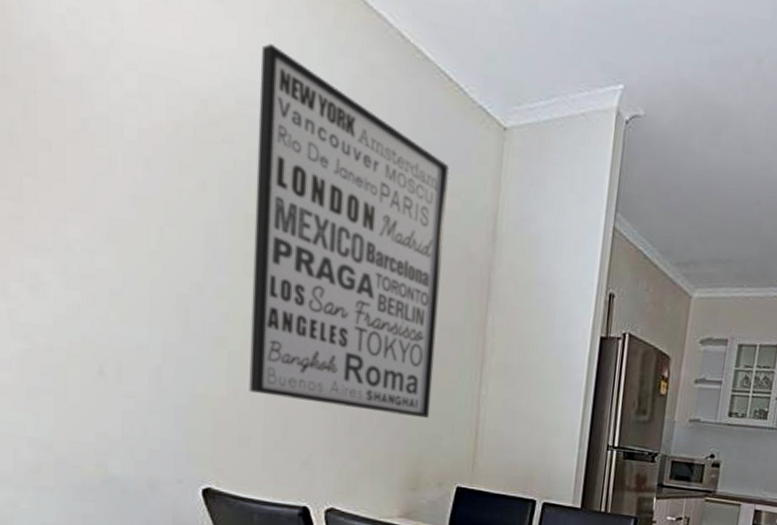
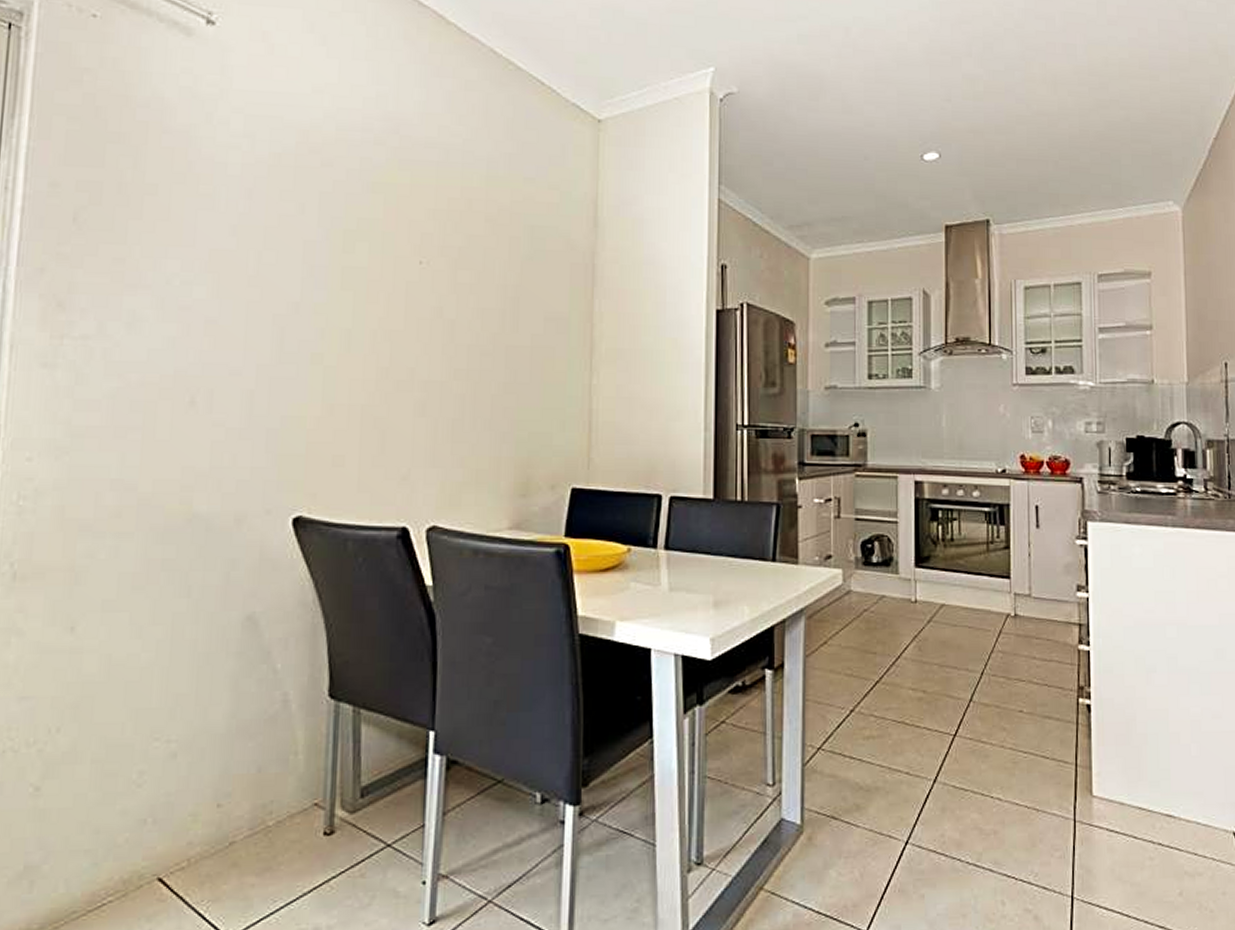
wall art: present [249,44,449,418] -> none [344,75,545,415]

